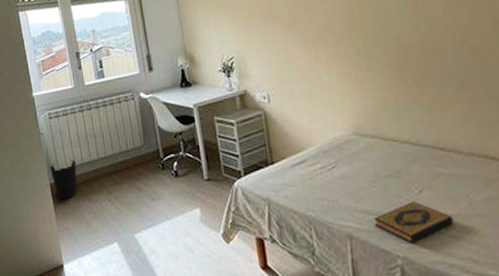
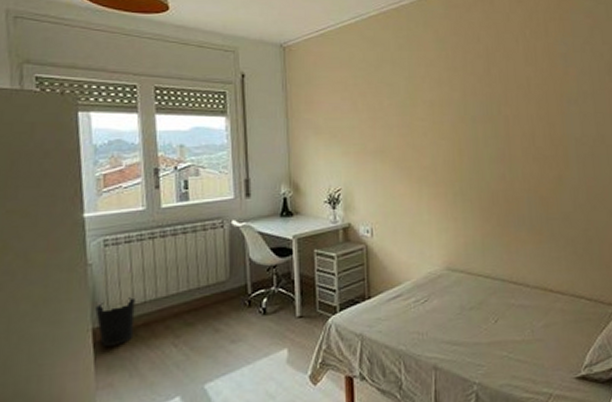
hardback book: present [374,201,454,243] -> none [457,330,519,369]

